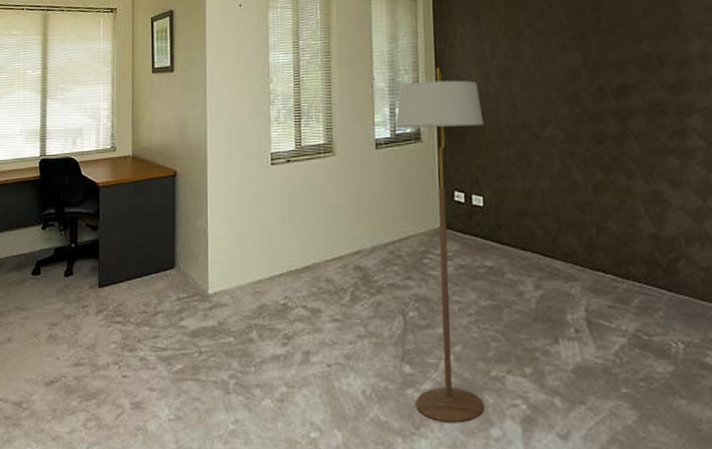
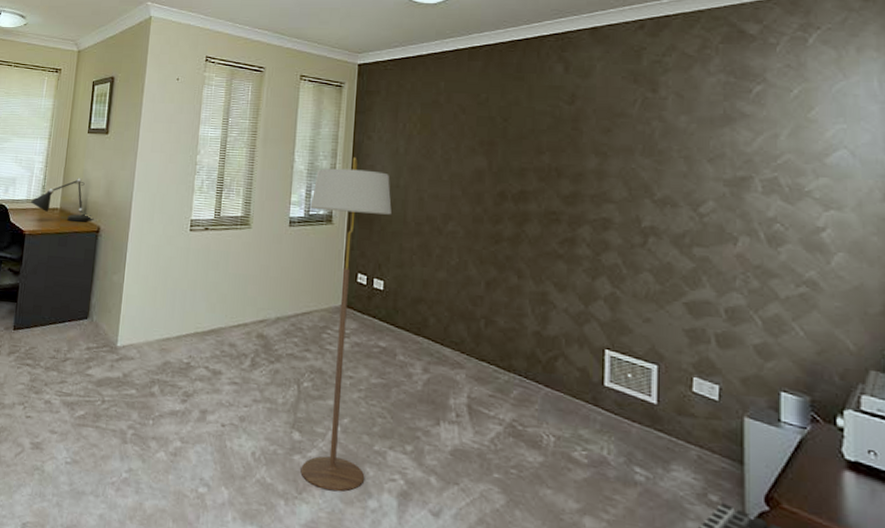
desk lamp: none [101,121,170,169] -> present [31,178,95,223]

